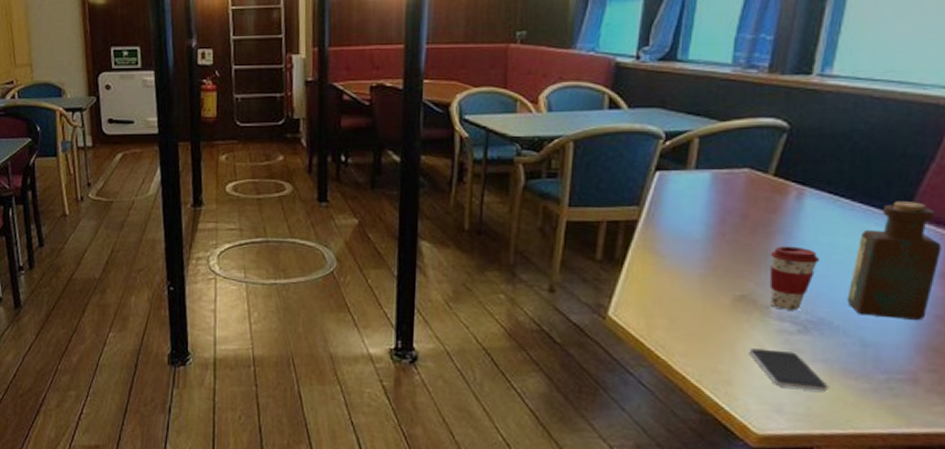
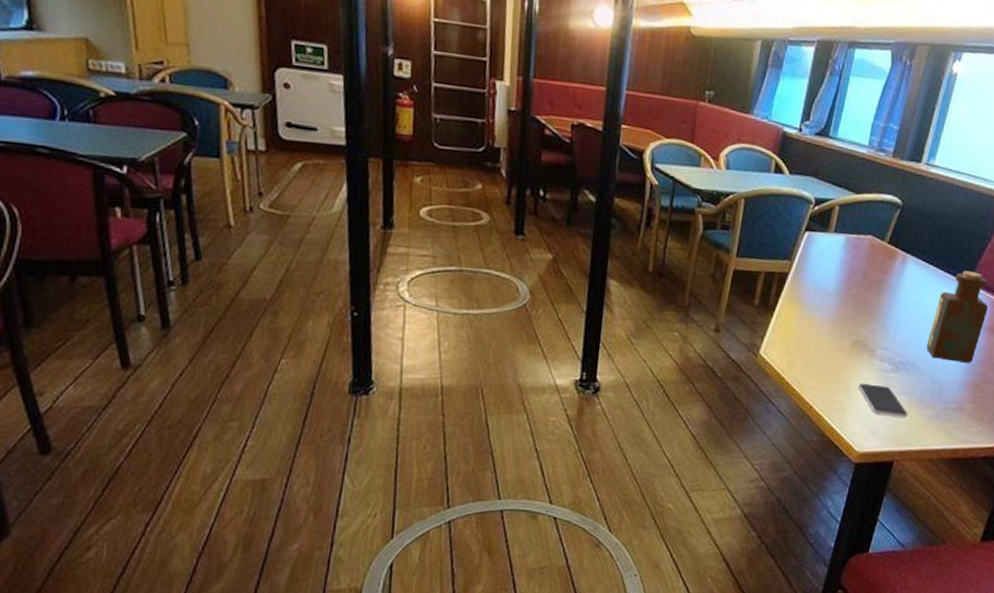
coffee cup: present [769,246,820,311] -> none [876,301,912,354]

